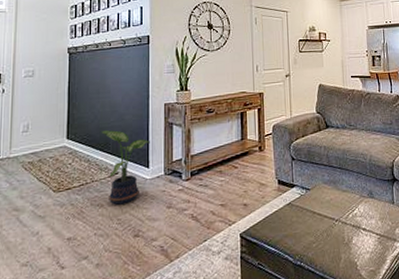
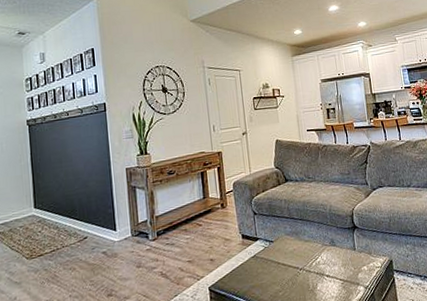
potted plant: present [101,130,150,205] -> none [67,197,115,268]

